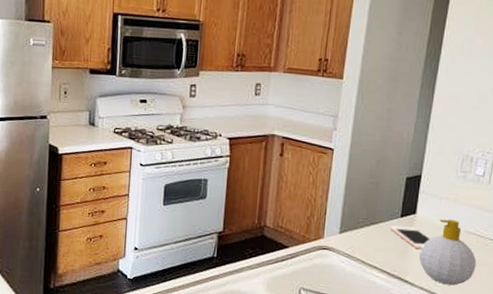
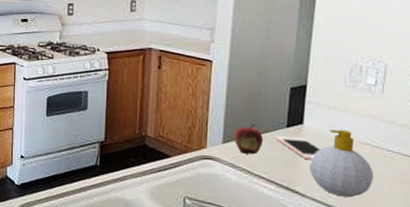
fruit: none [350,214,378,245] -> present [233,124,263,155]

